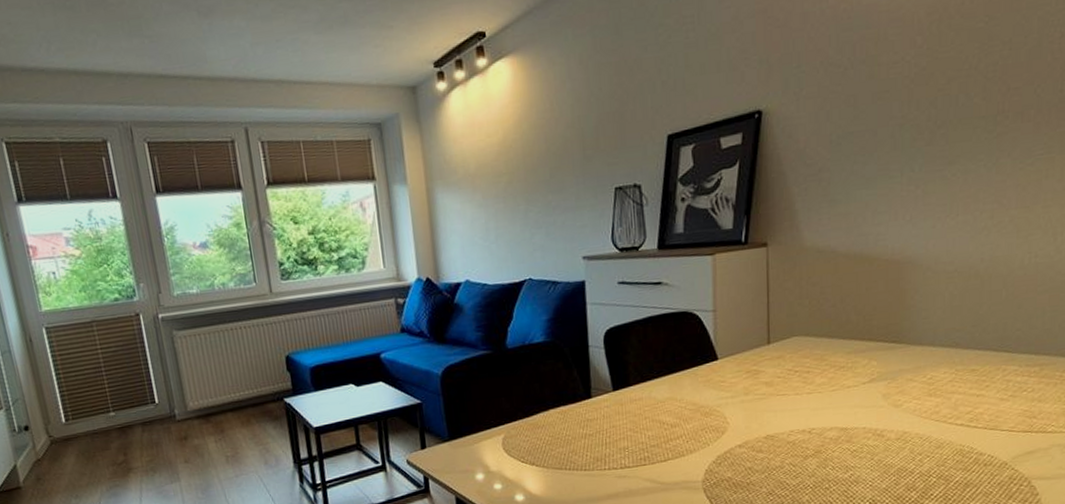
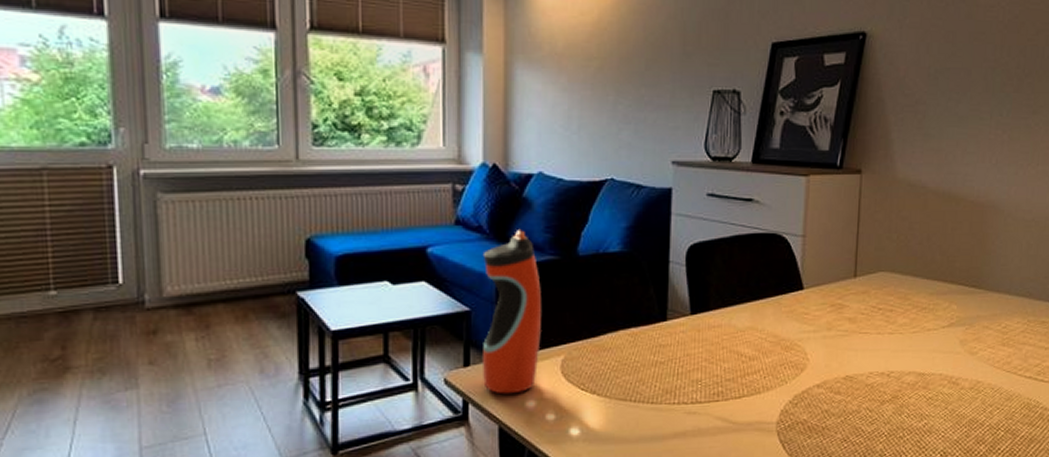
water bottle: none [426,331,483,470] -> present [481,230,541,394]

